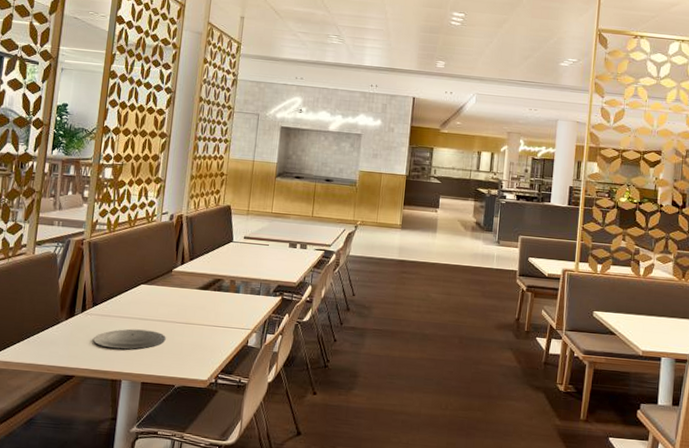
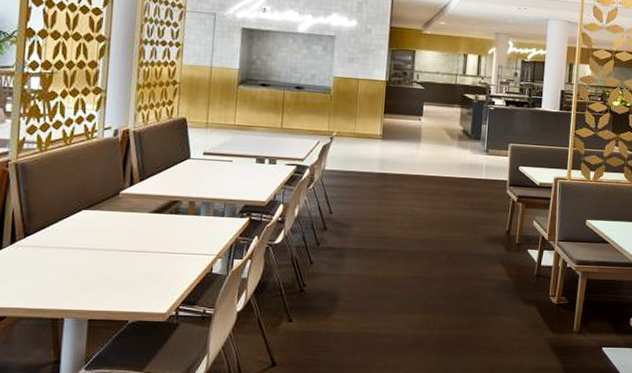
plate: present [93,329,166,349] -> none [27,260,116,284]

